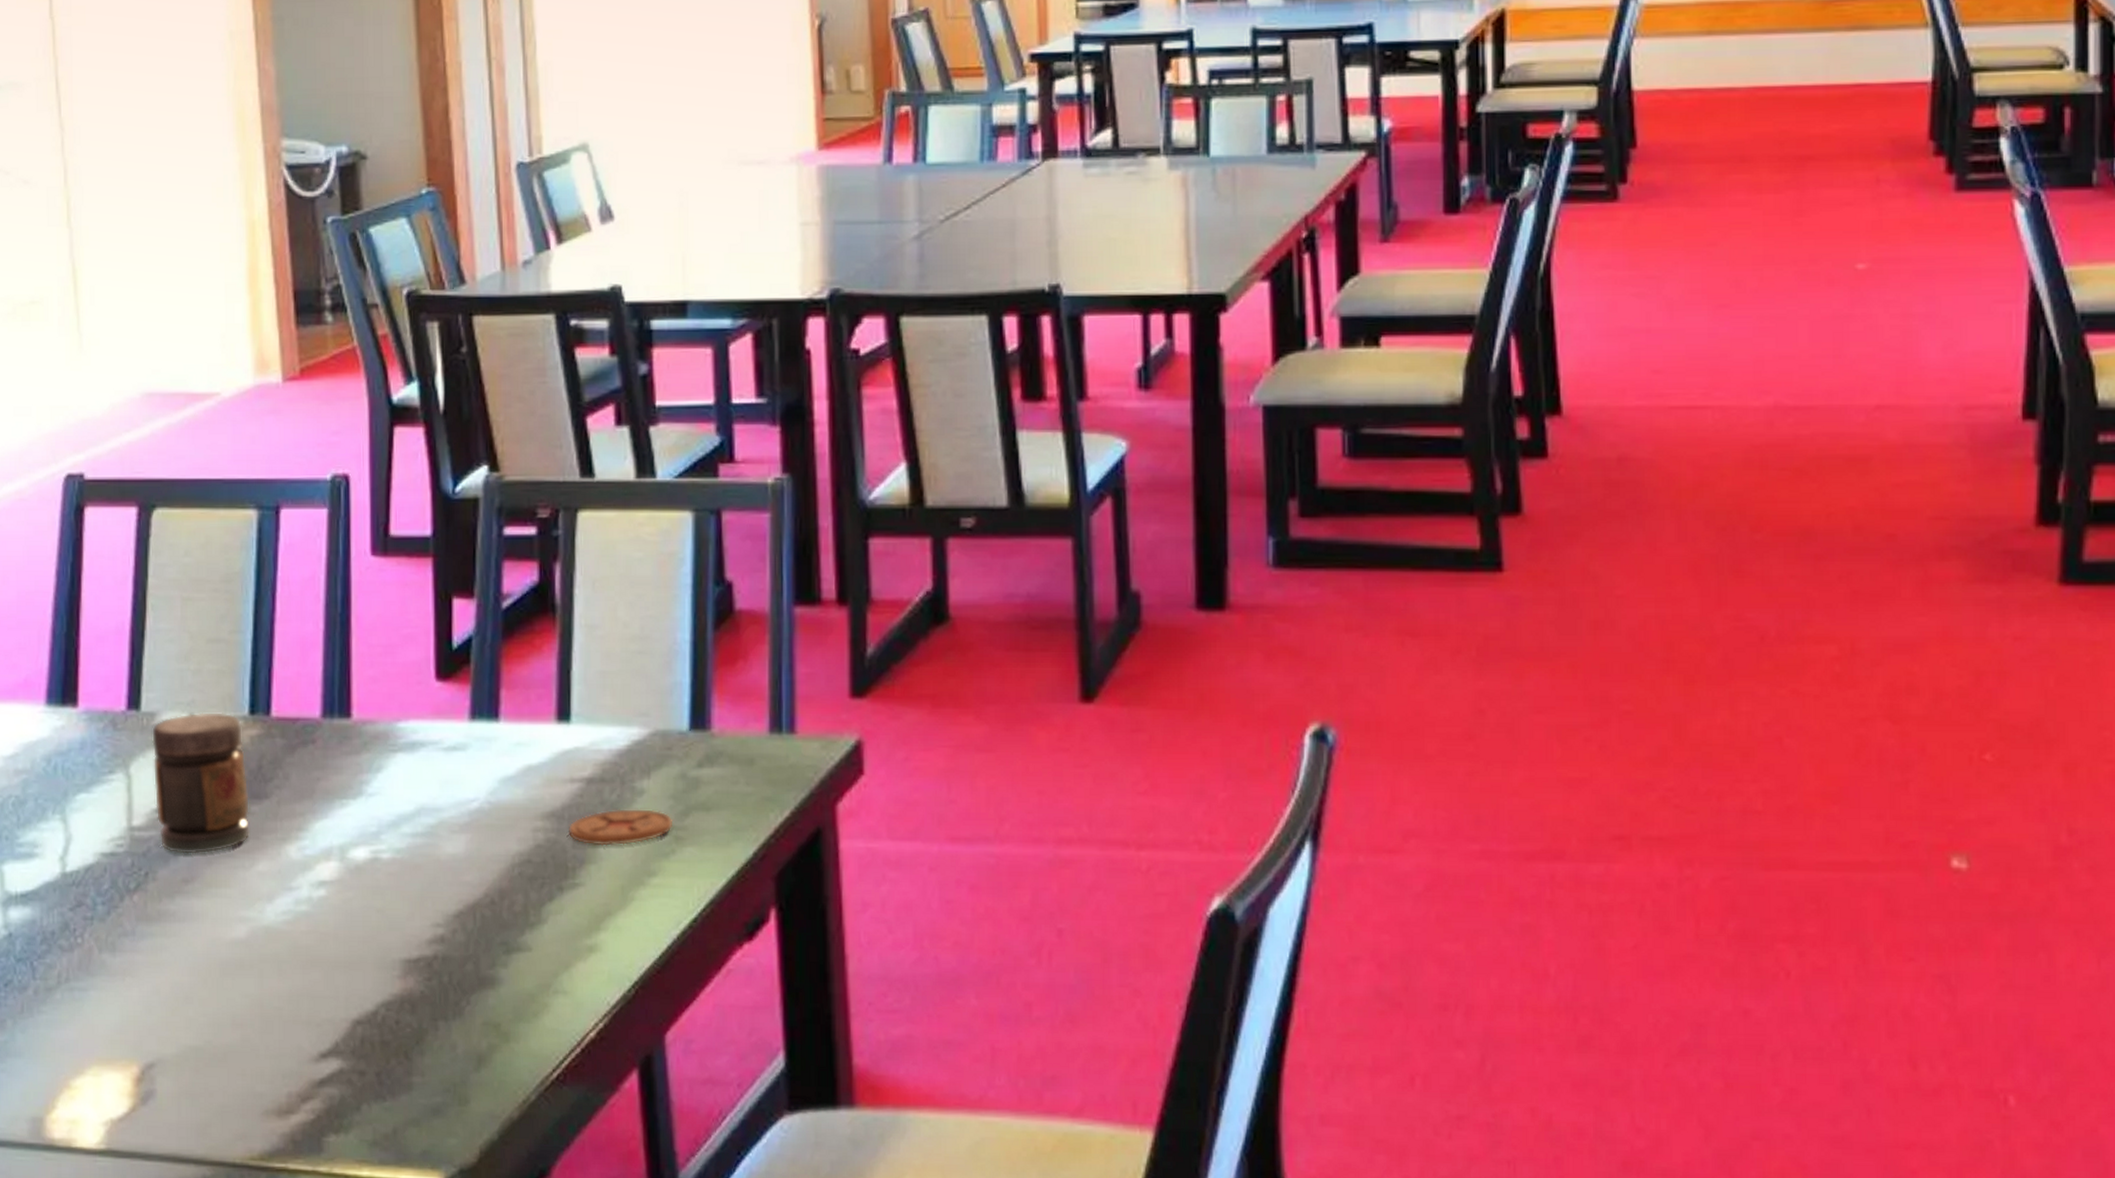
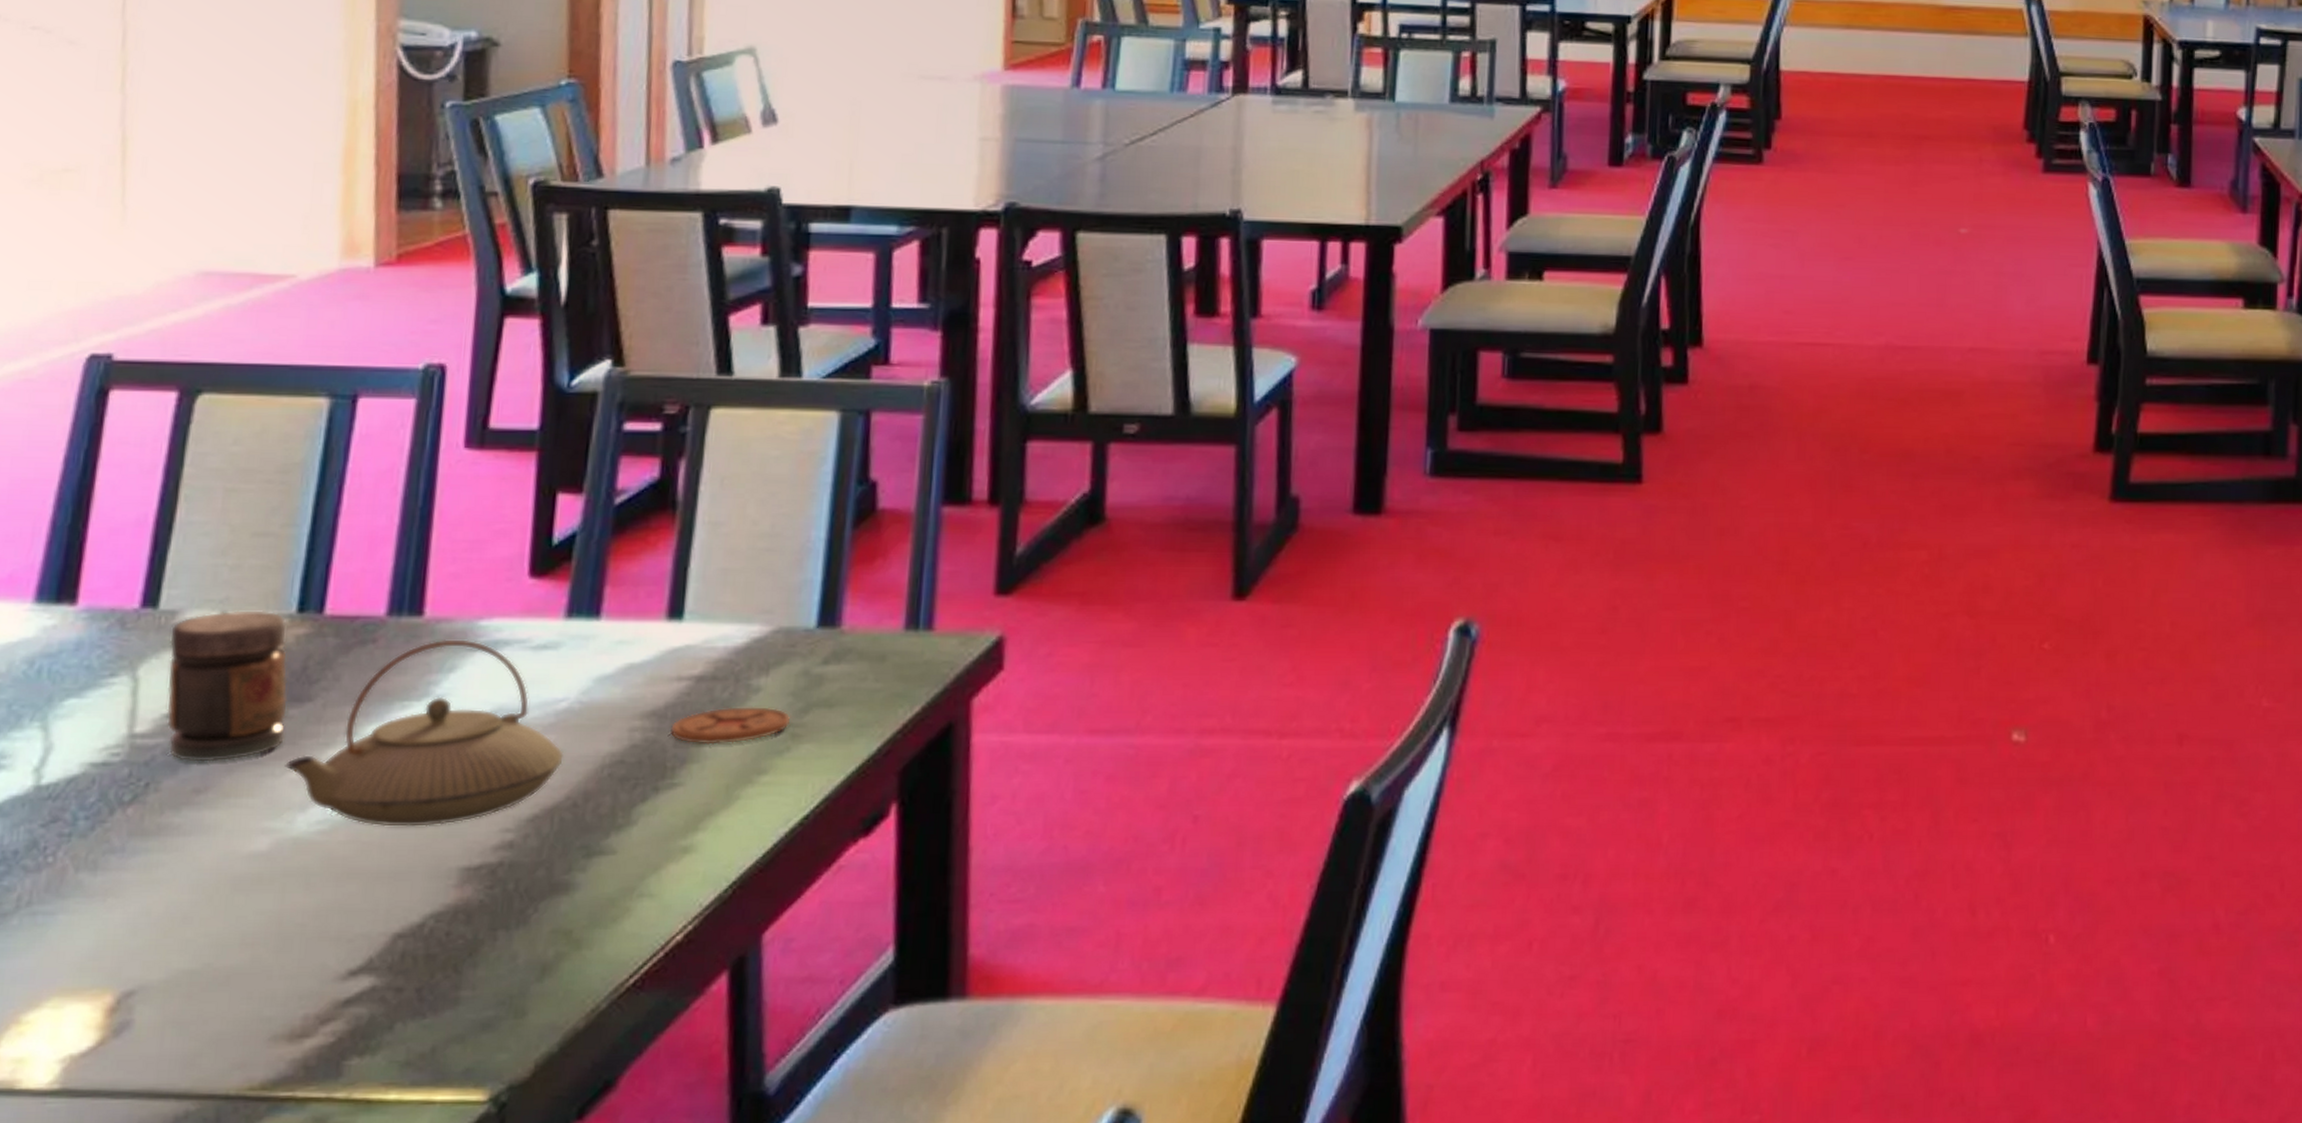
teapot: none [252,740,479,919] -> present [285,639,564,827]

